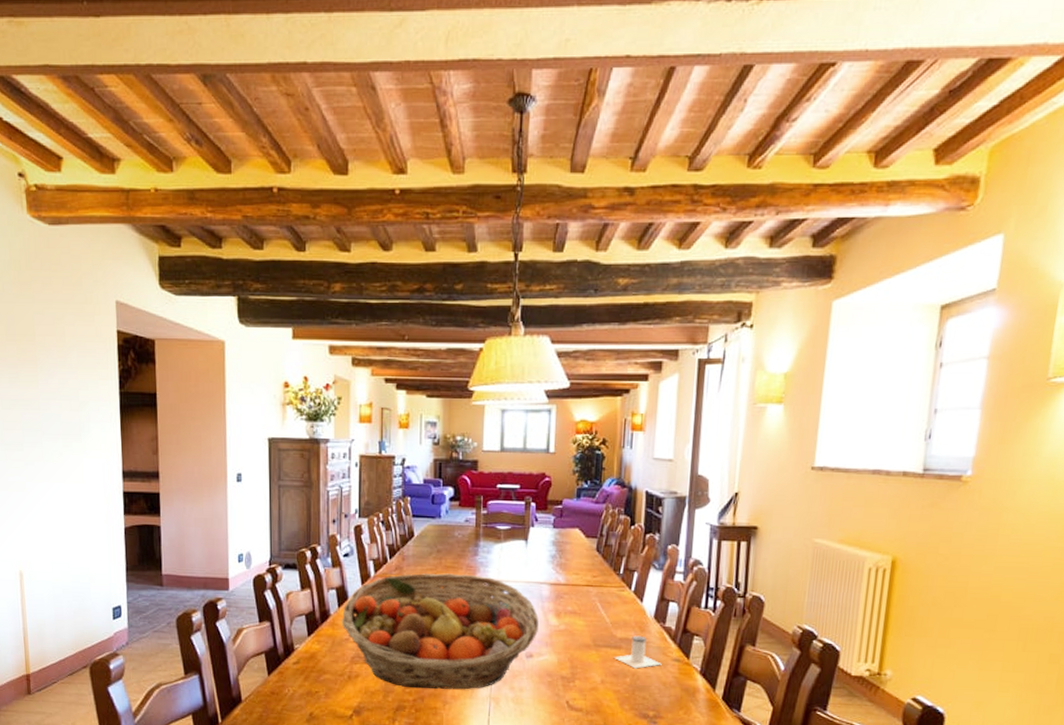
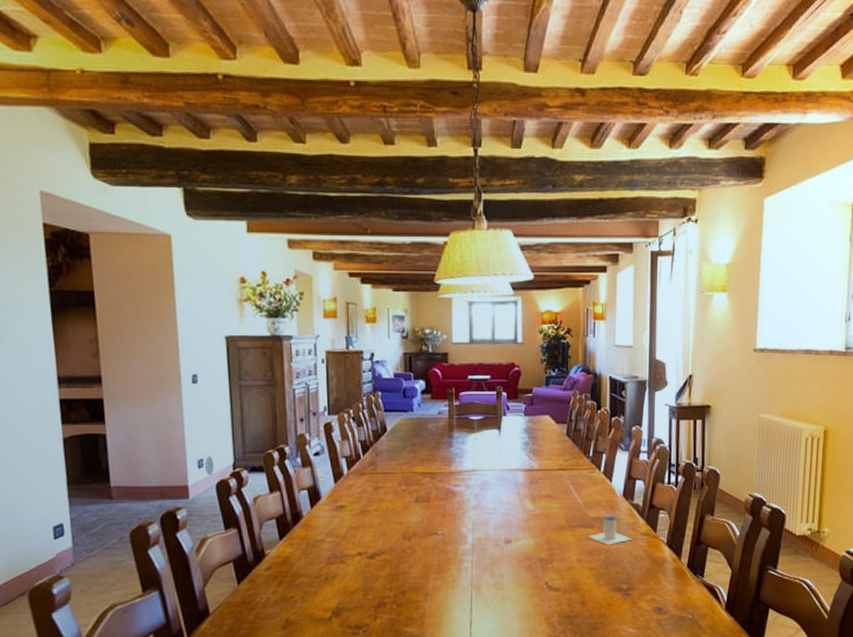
fruit basket: present [341,573,539,690] -> none [314,466,515,584]

